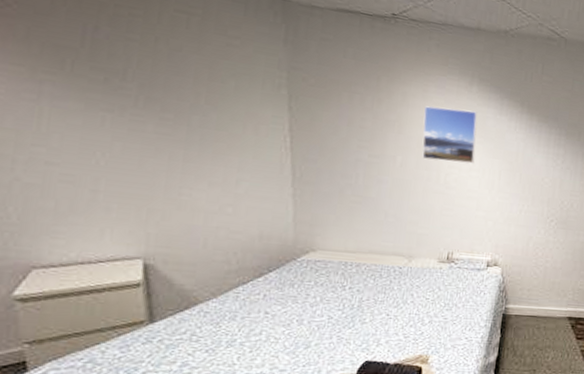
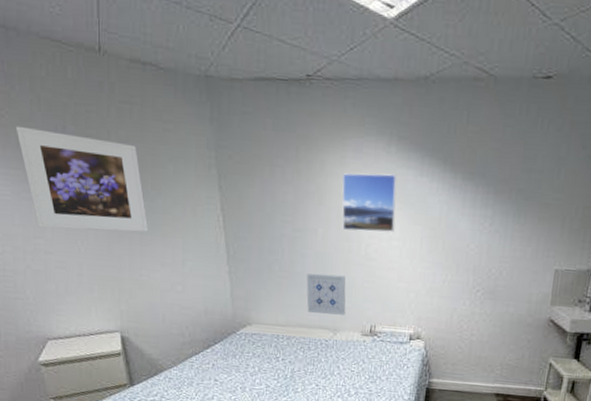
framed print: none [25,18,197,147] -> present [15,126,149,232]
wall art: none [380,199,424,242] -> present [306,273,346,315]

